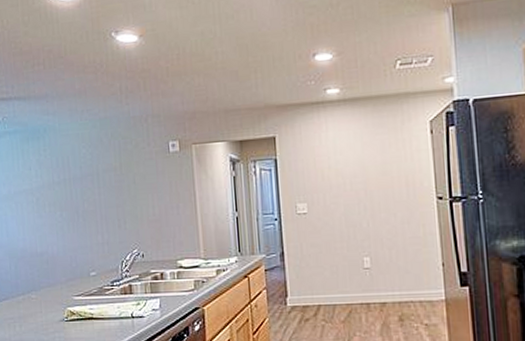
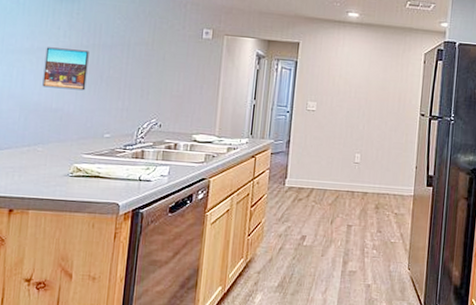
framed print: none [22,187,65,232] -> present [42,47,89,91]

